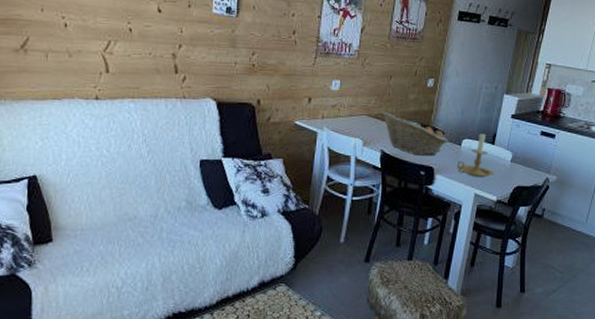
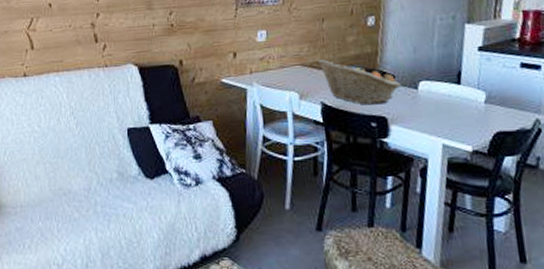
candle holder: present [457,132,494,178] -> none [416,71,465,125]

